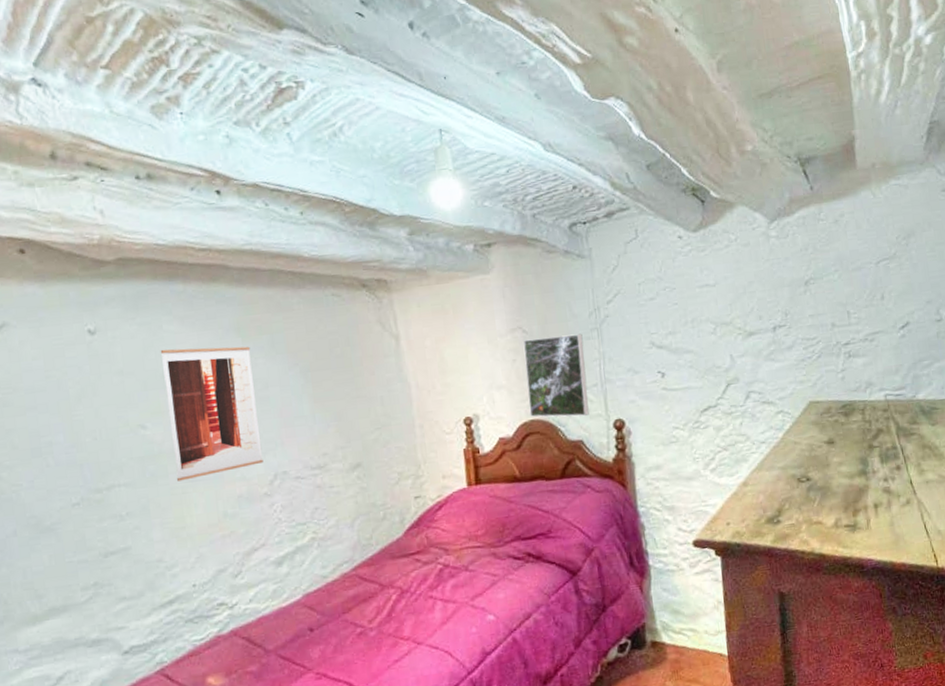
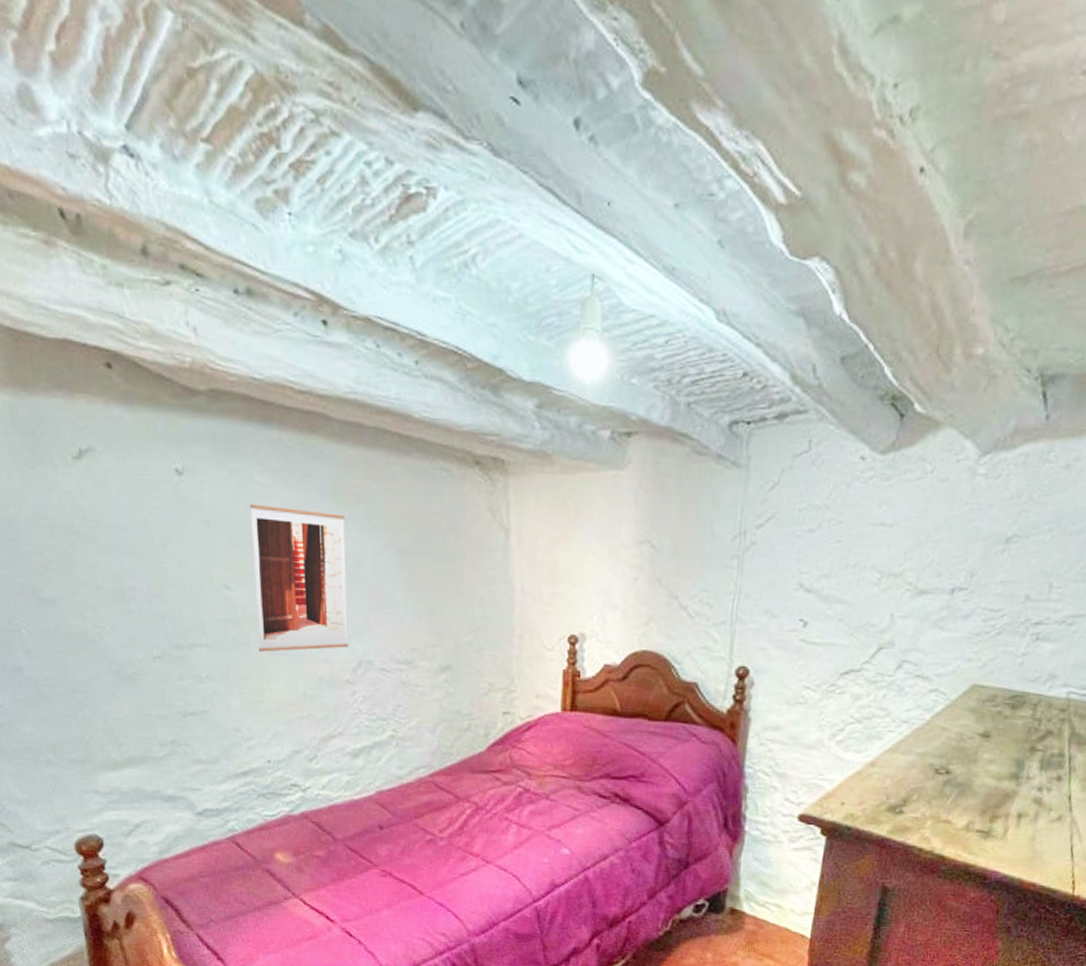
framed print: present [522,333,589,418] -> none [643,556,720,656]

